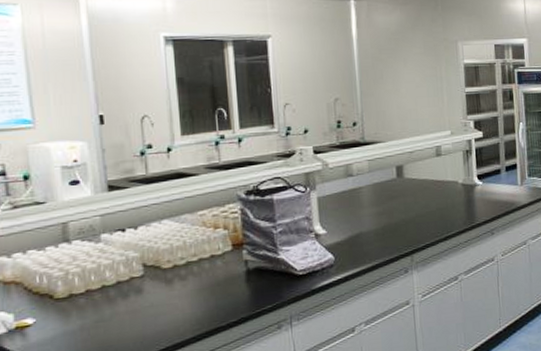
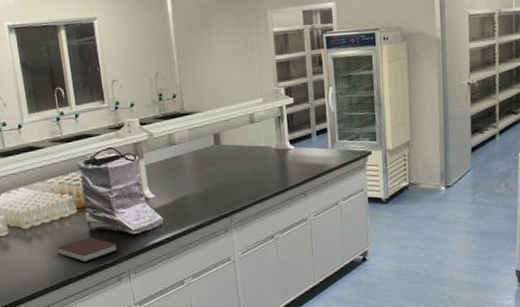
notebook: none [204,278,280,308] -> present [57,237,118,263]

